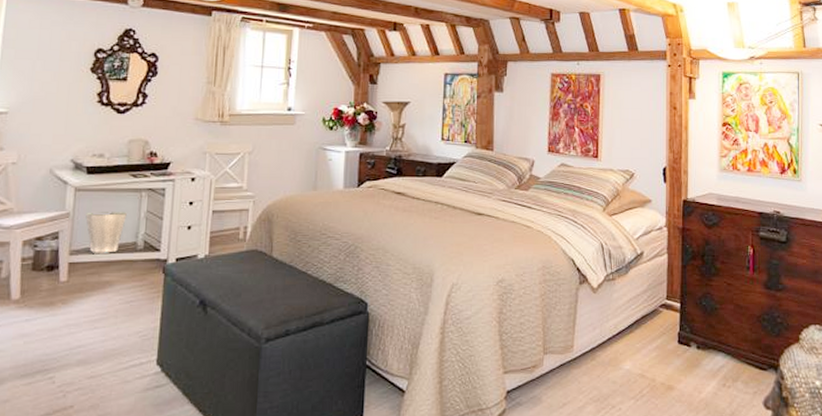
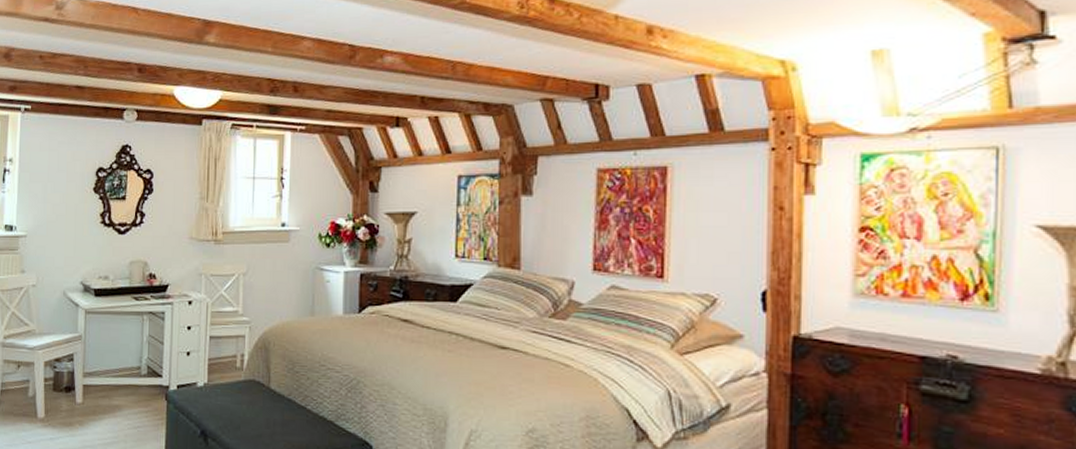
waste basket: present [85,212,127,253] -> none [95,335,131,377]

